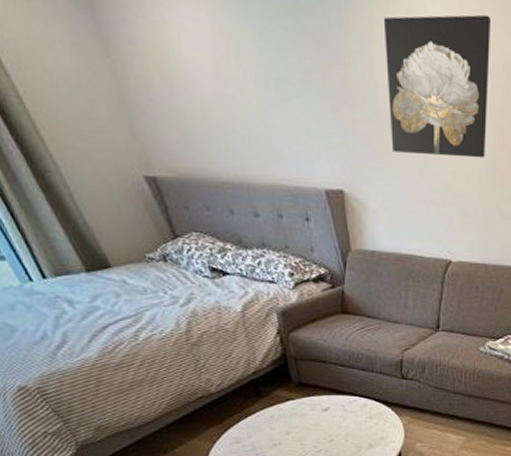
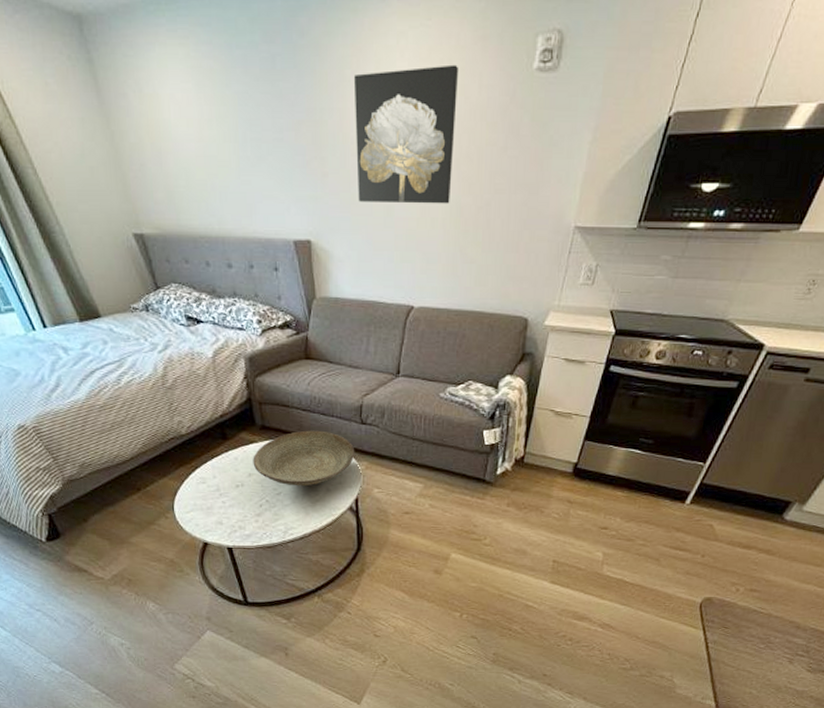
decorative bowl: none [290,386,397,443] -> present [253,430,355,487]

